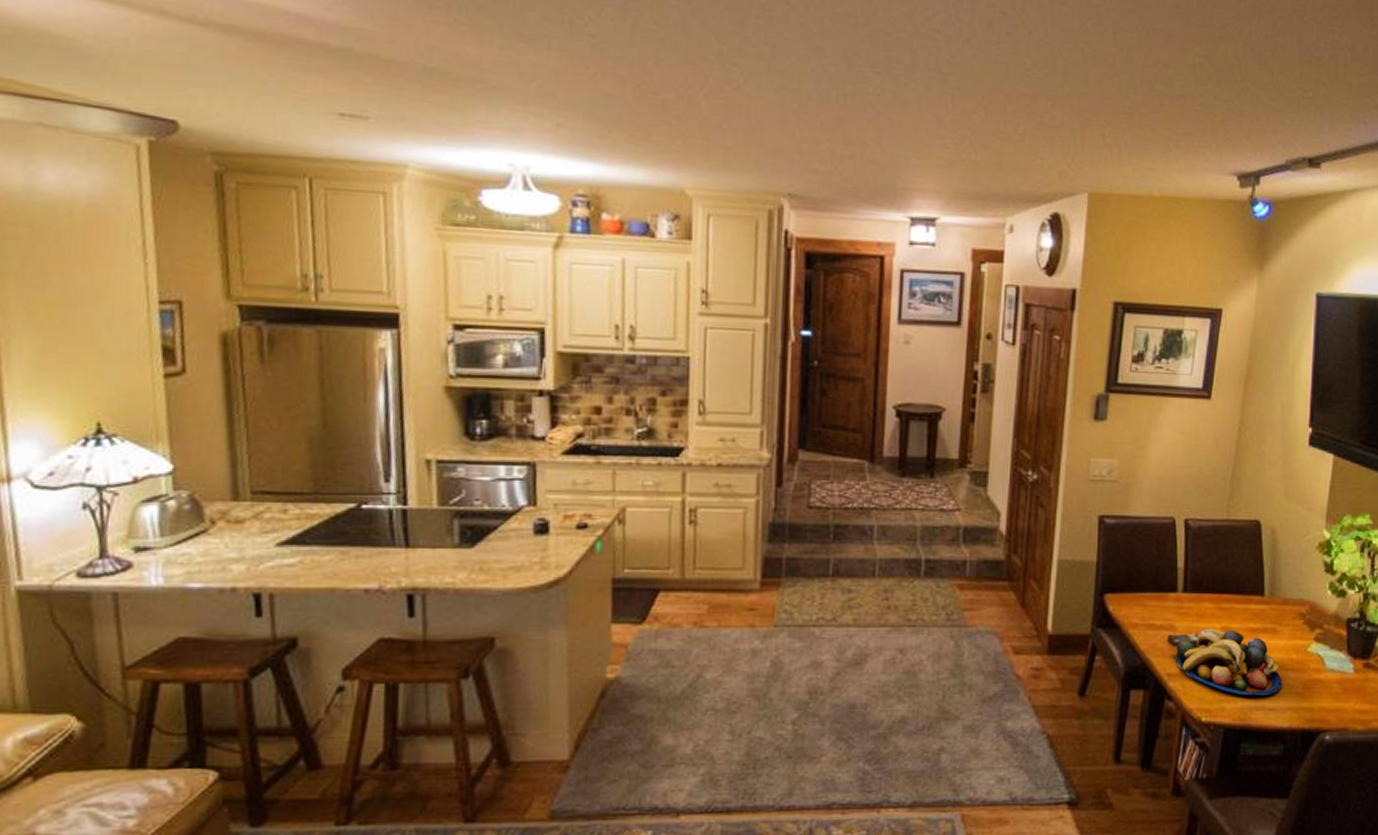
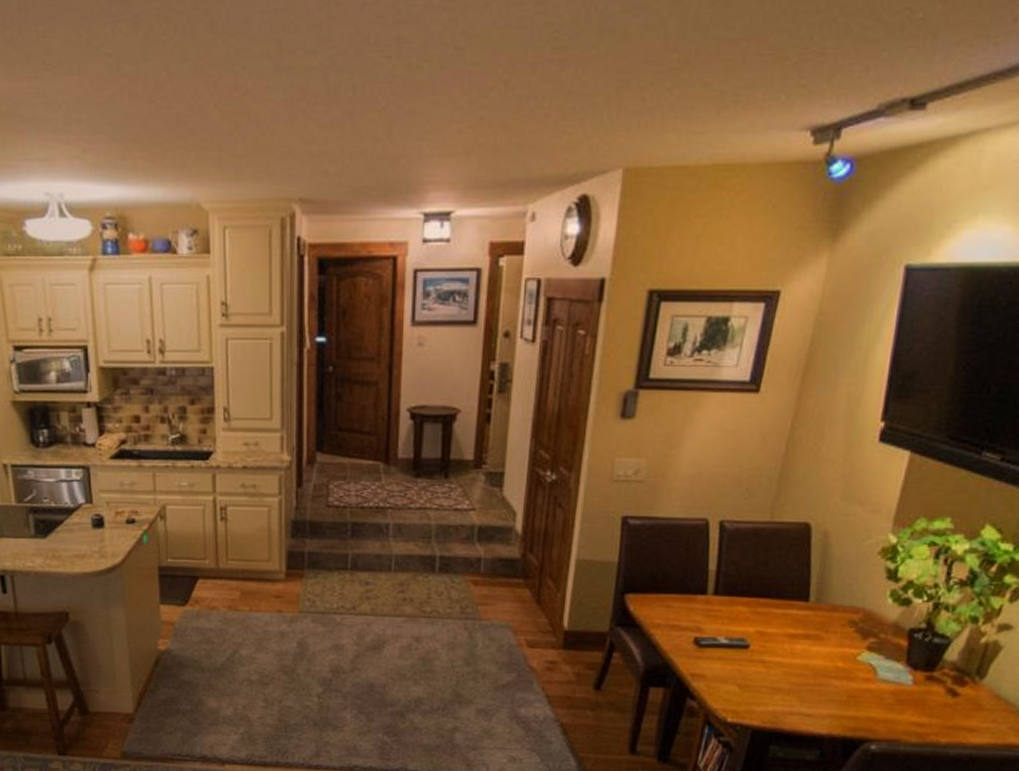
fruit bowl: present [1173,628,1283,696] -> none [699,632,825,701]

